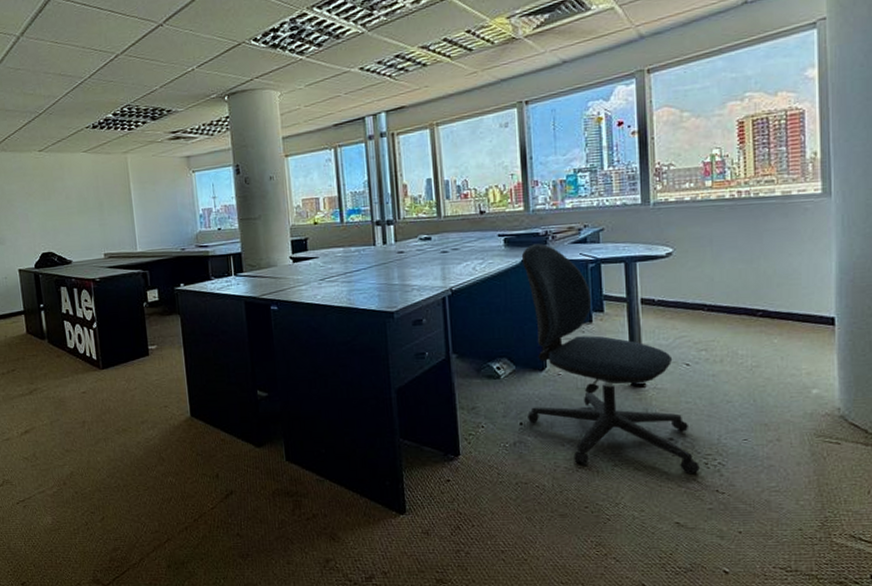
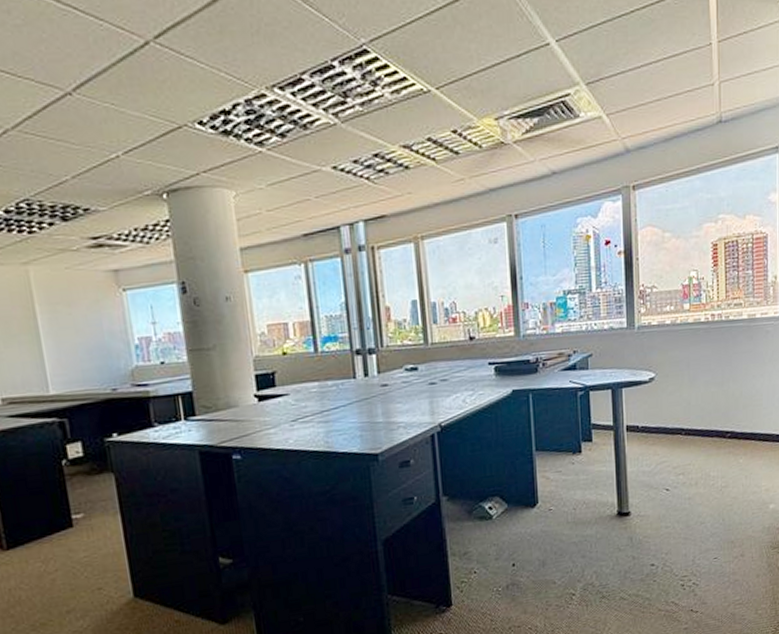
office chair: present [521,243,700,475] -> none [512,371,677,602]

